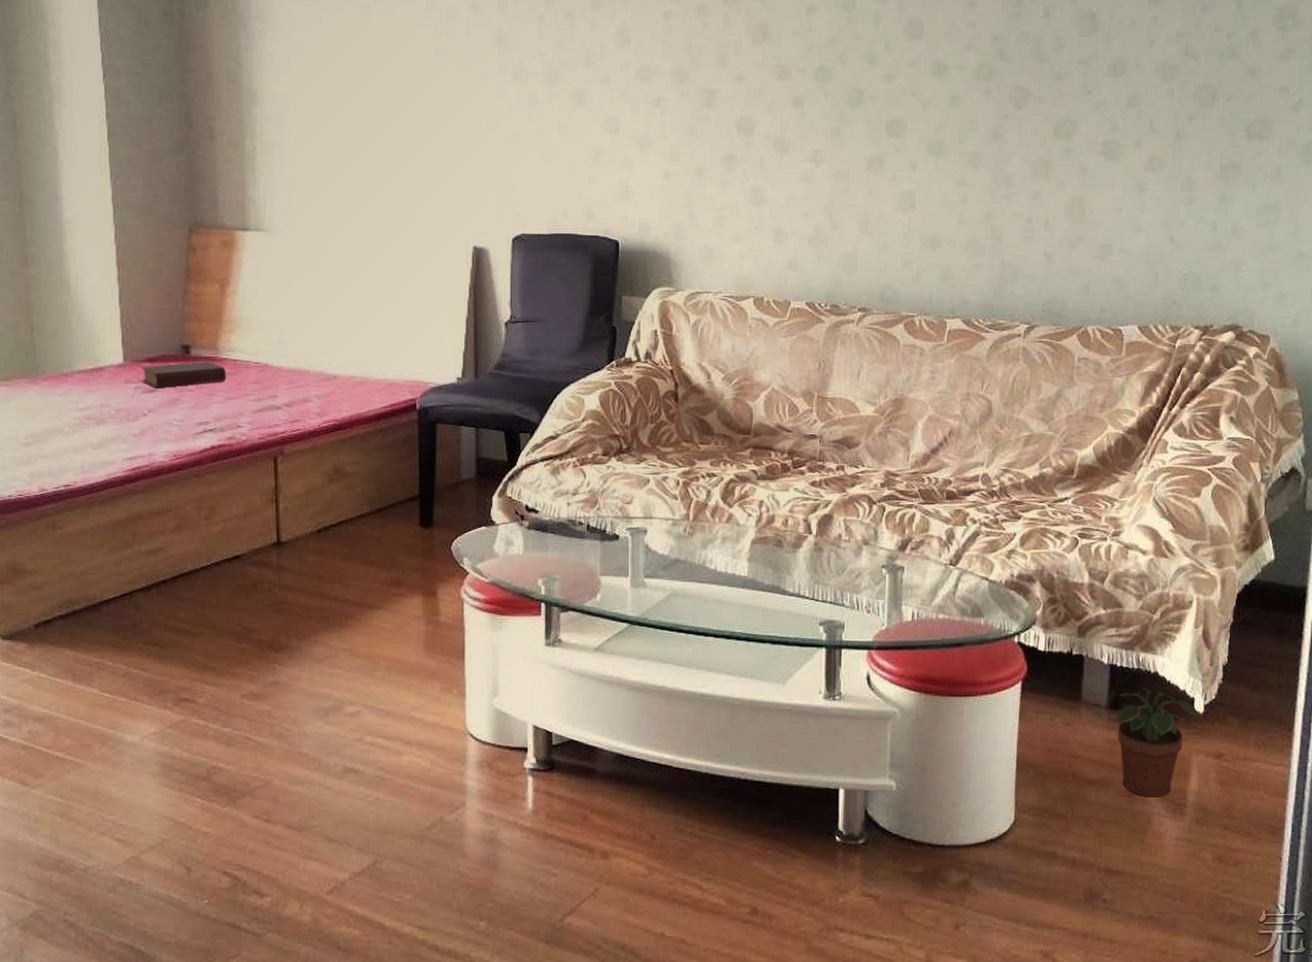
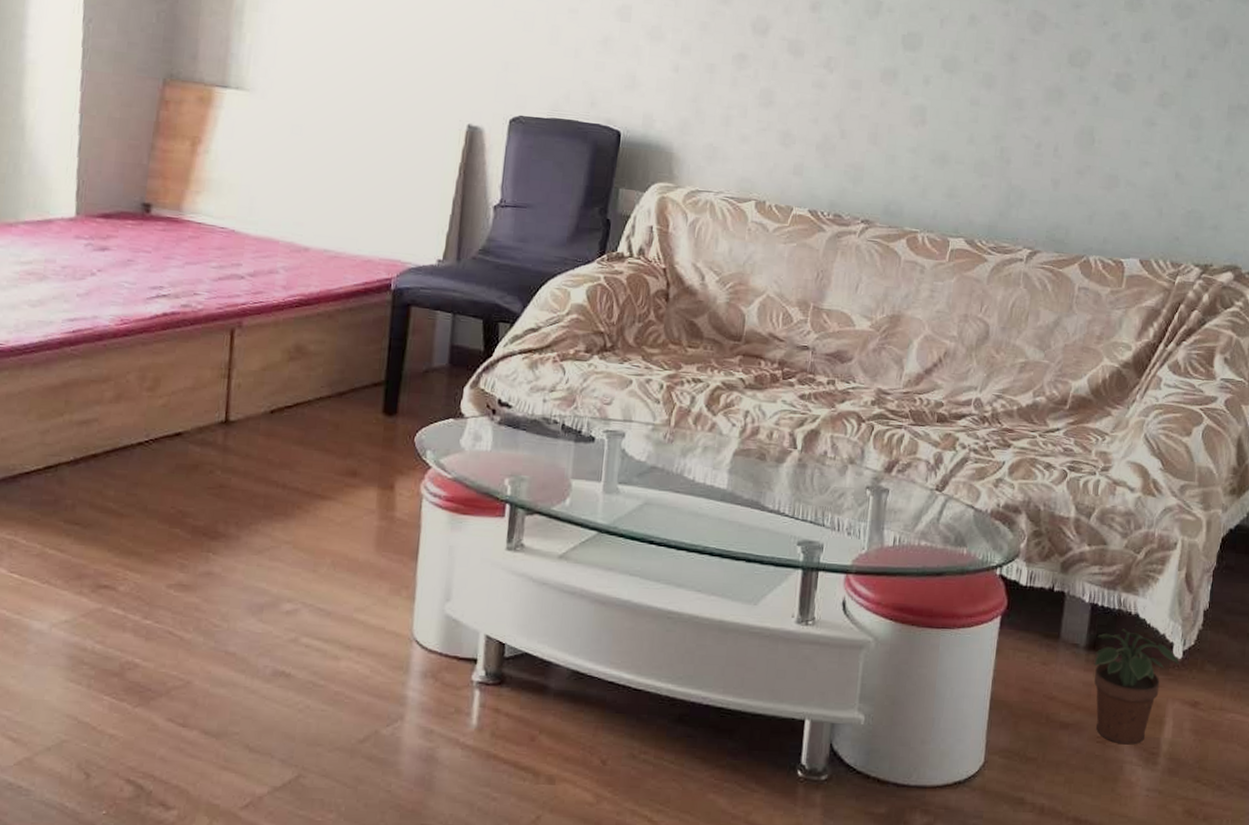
book: present [141,361,226,389] -> none [93,222,188,248]

